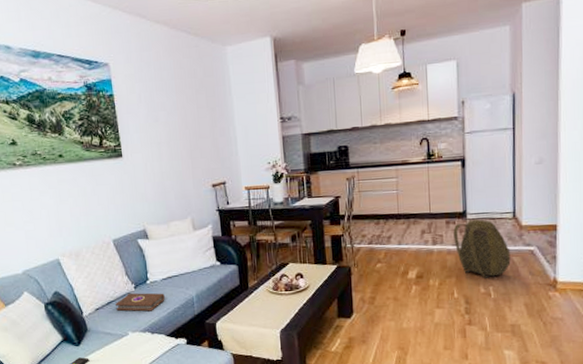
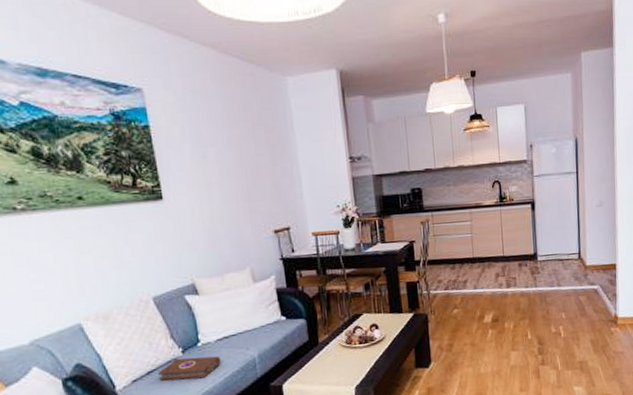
backpack: present [453,219,511,278] -> none [525,260,578,319]

